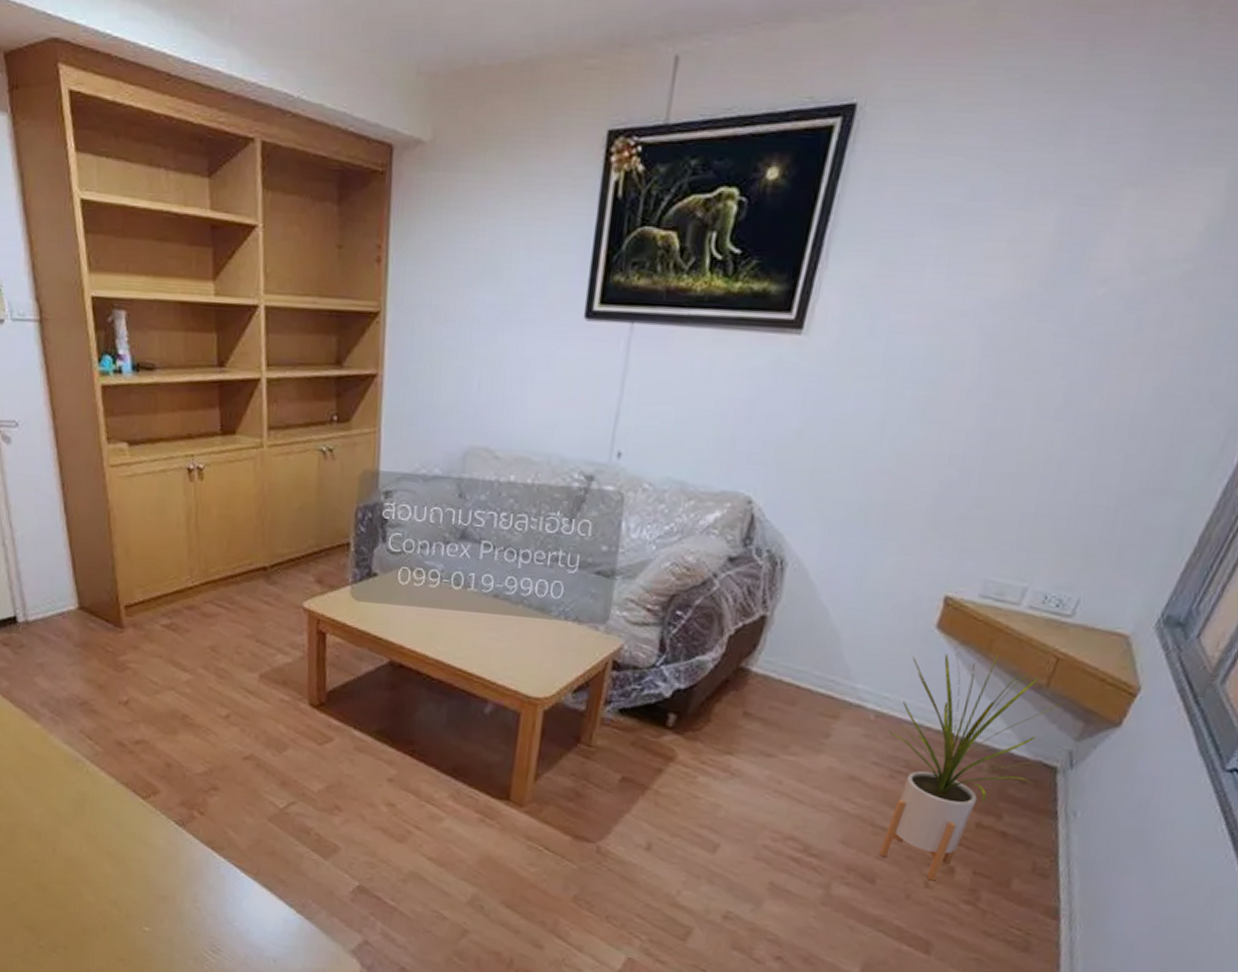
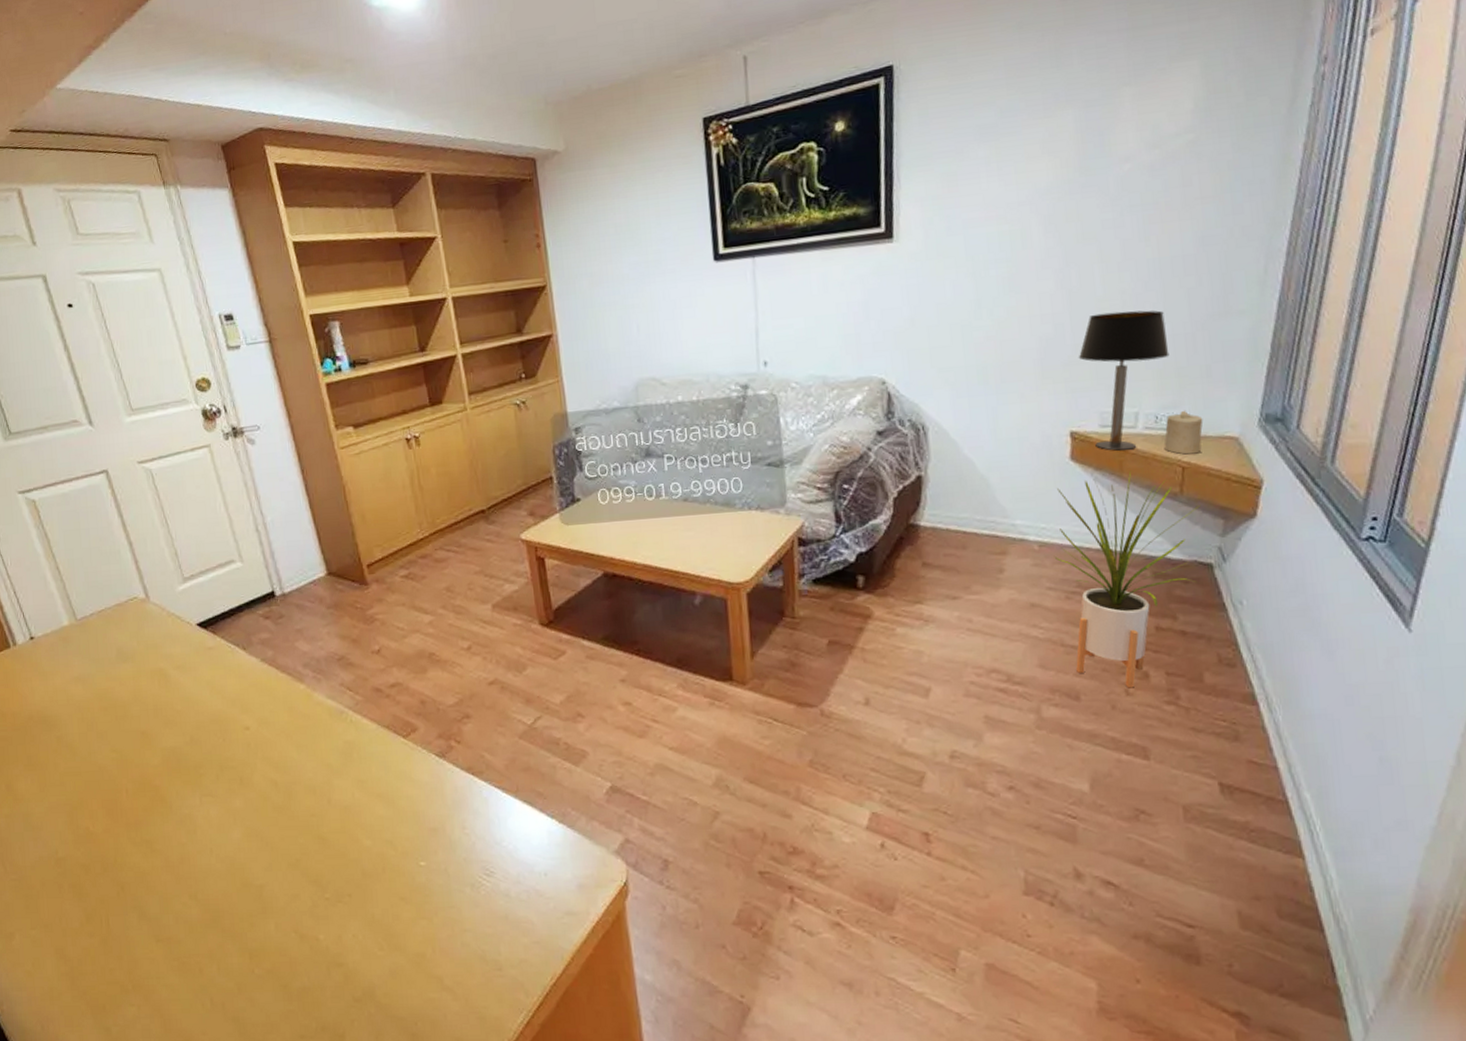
table lamp: none [968,465,1091,629] -> present [1078,310,1170,451]
candle: none [1043,594,1097,646] -> present [1164,410,1203,455]

